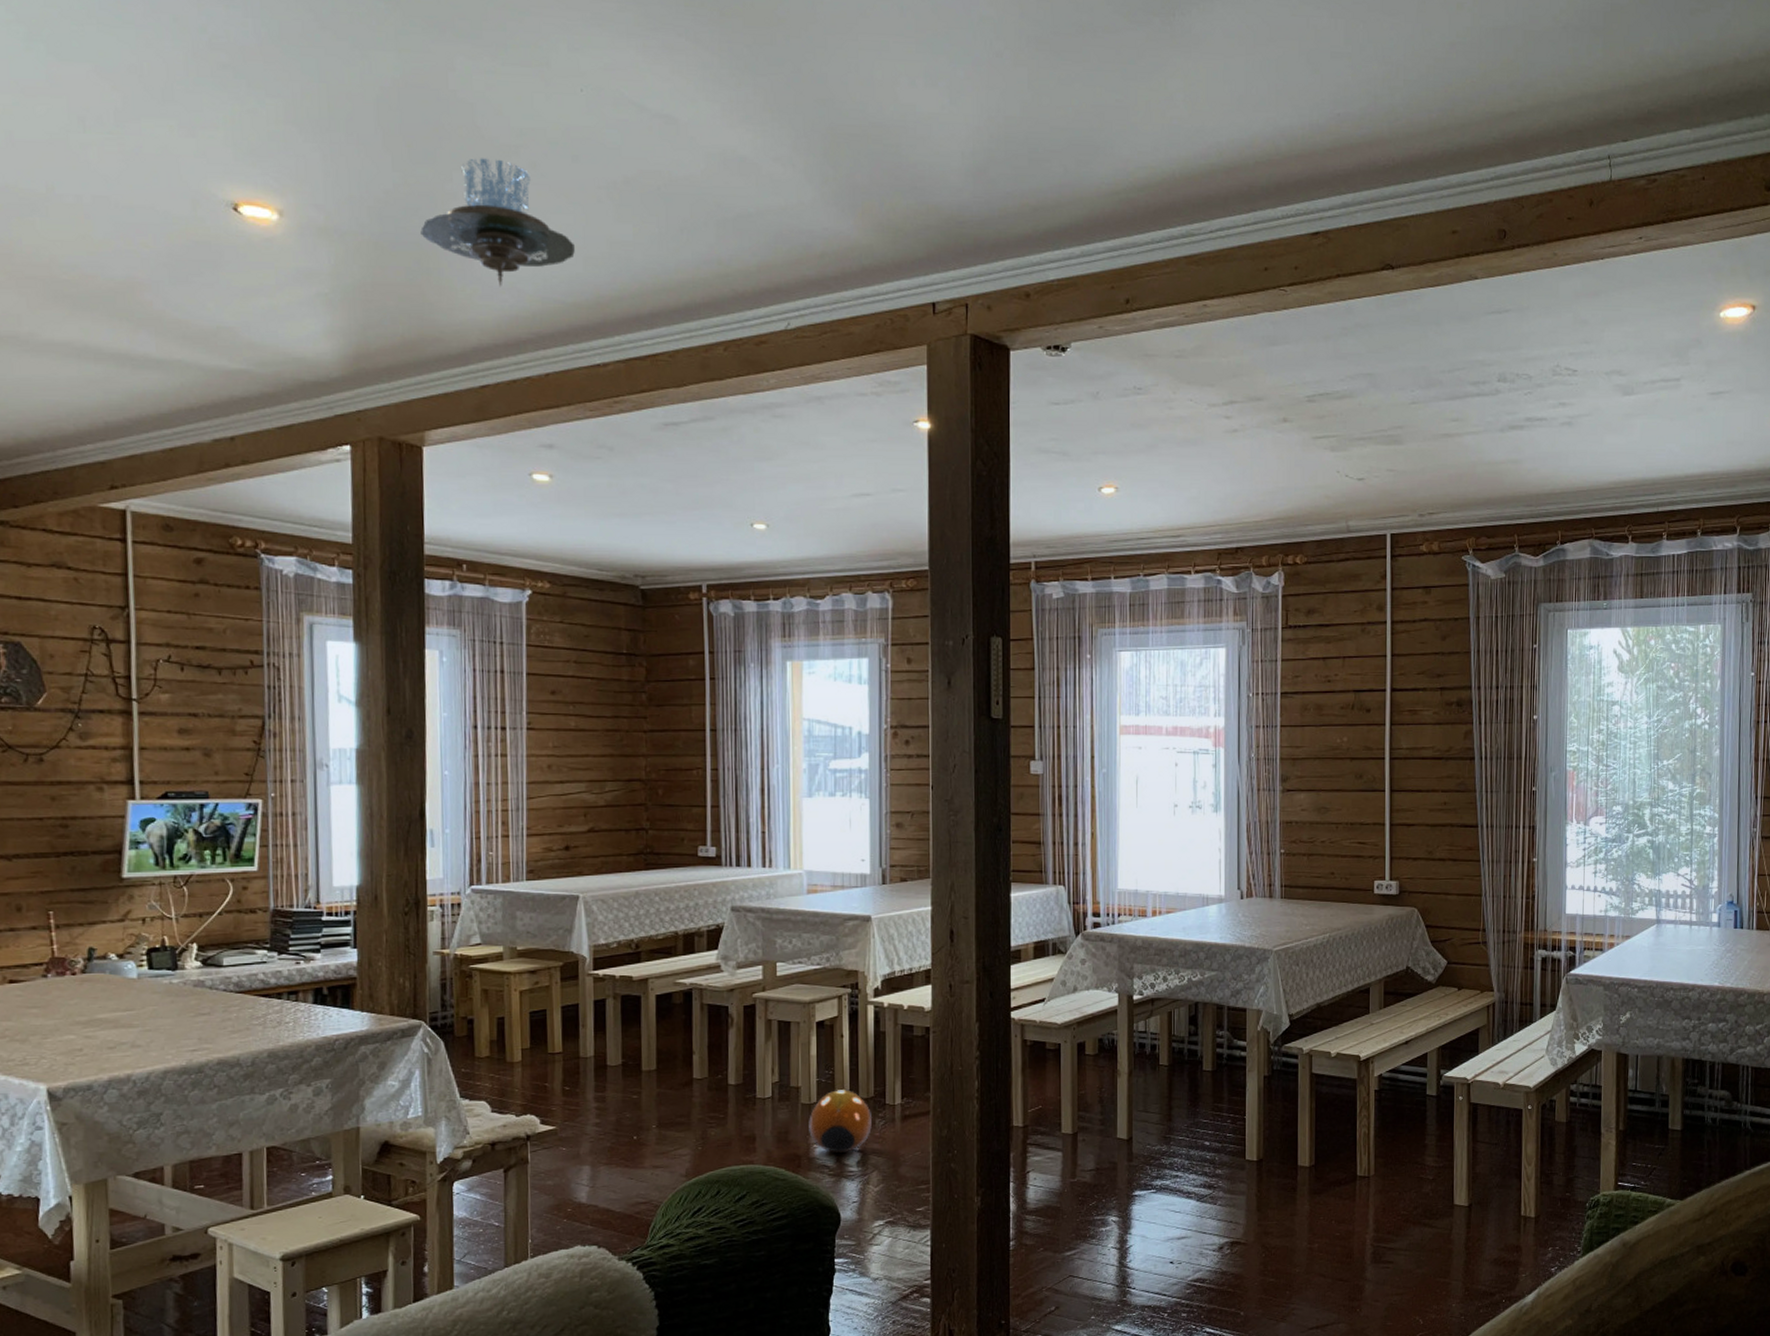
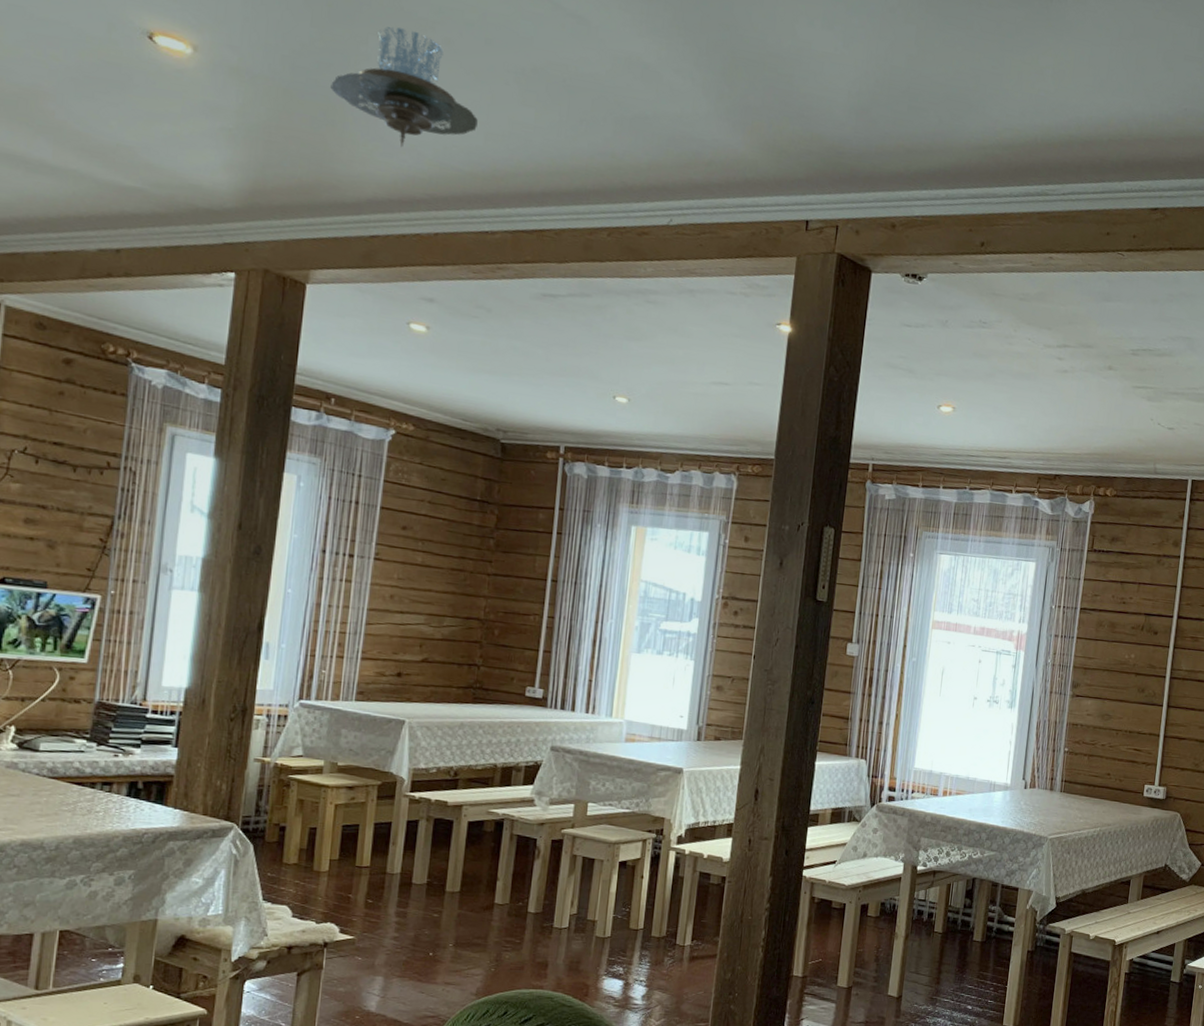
ball: present [809,1088,872,1153] -> none [600,926,661,986]

